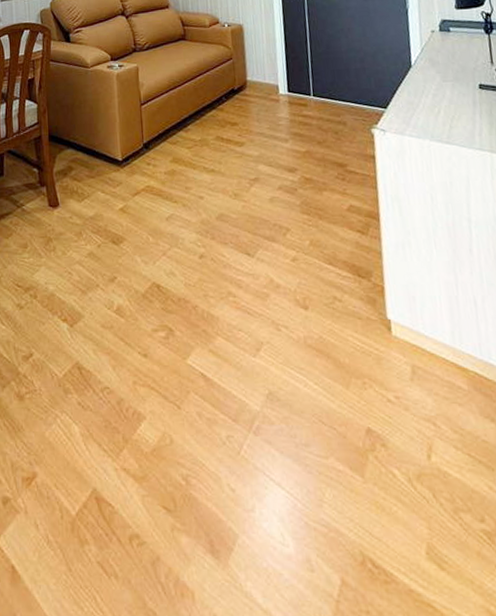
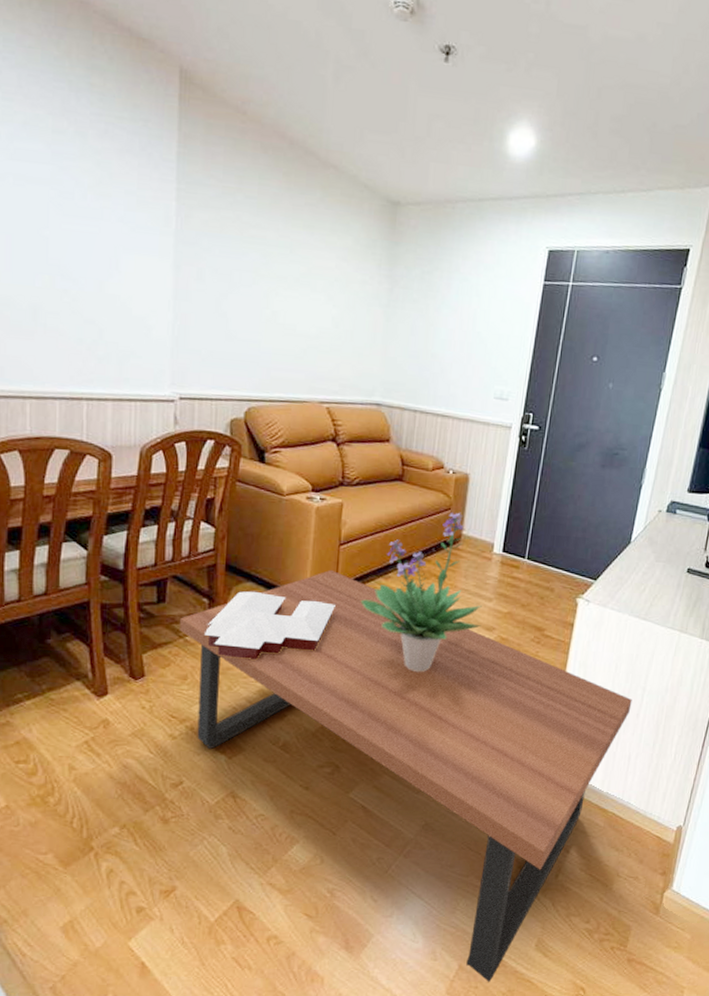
coffee table: none [17,129,461,607] -> present [180,569,632,983]
books: none [37,156,145,223] -> present [203,591,335,660]
potted plant: none [166,61,283,222] -> present [360,513,482,673]

